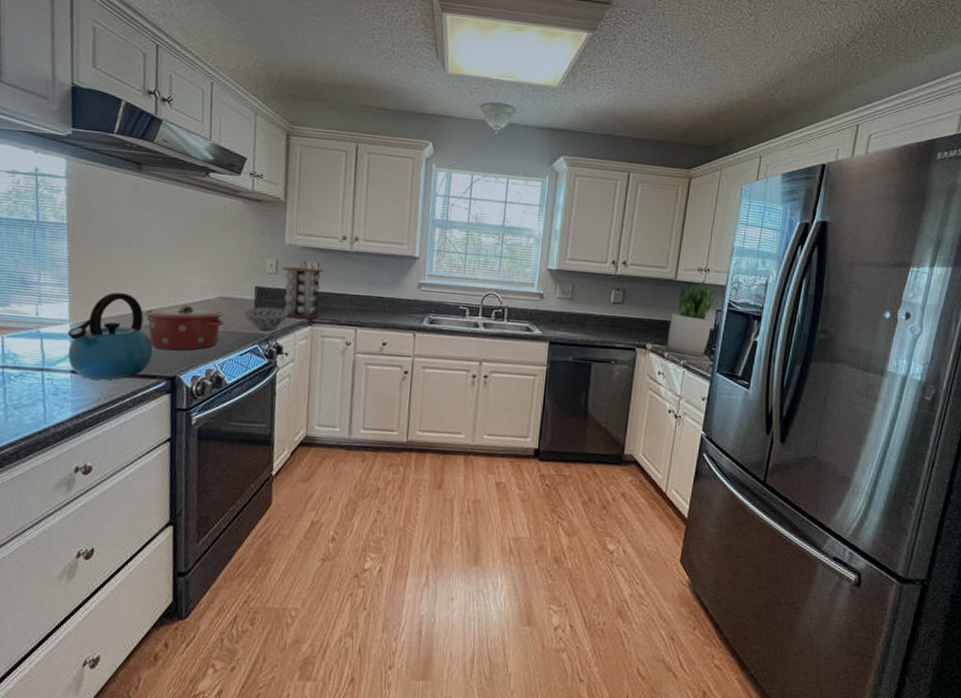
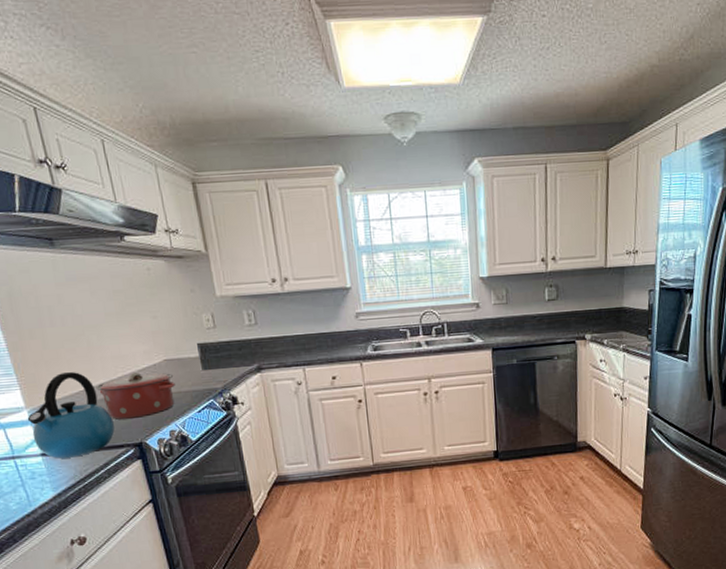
bowl: present [244,307,290,331] -> none [192,360,236,385]
spice rack: present [283,260,324,320] -> none [220,309,268,369]
planter: present [667,280,717,357] -> none [605,263,647,339]

